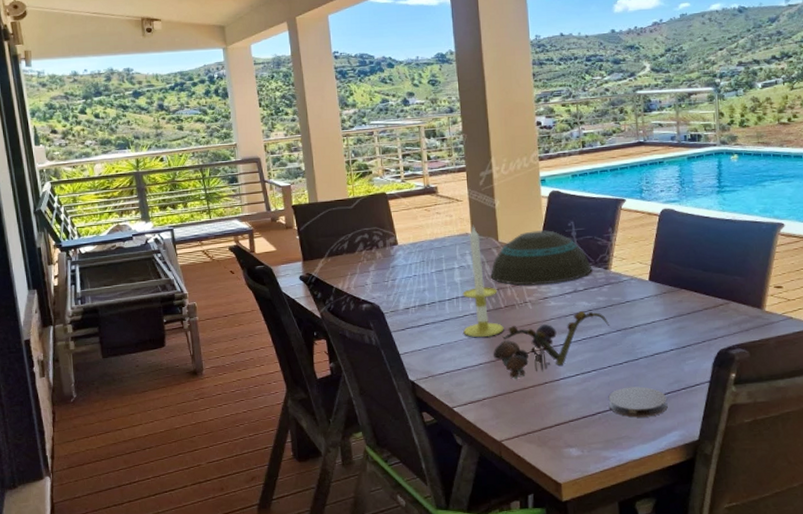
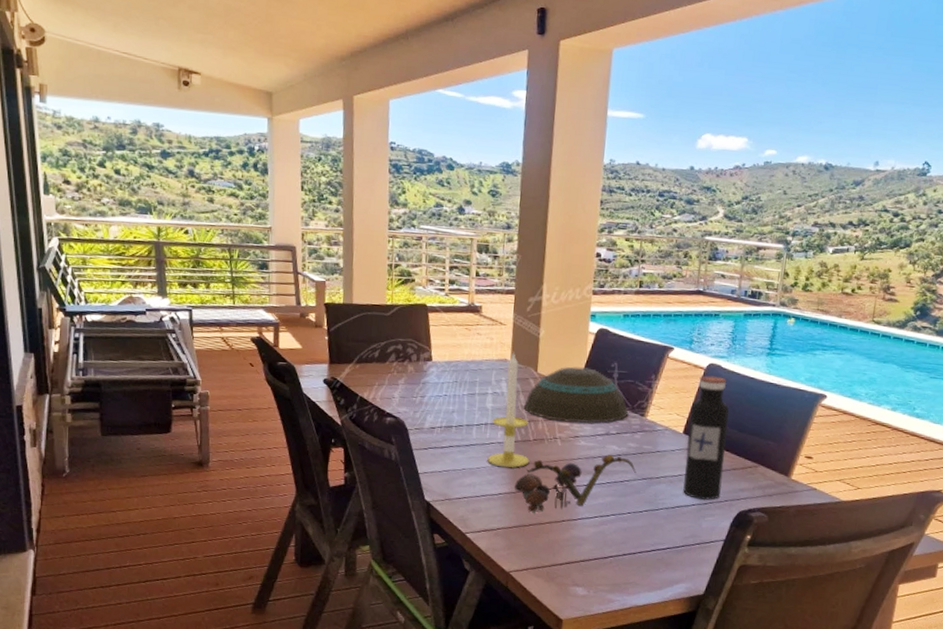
coaster: present [608,386,668,418] -> none [622,535,681,567]
water bottle: none [652,220,697,344] -> present [683,375,730,501]

